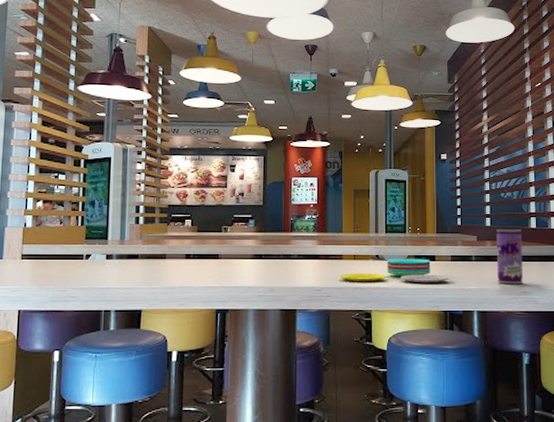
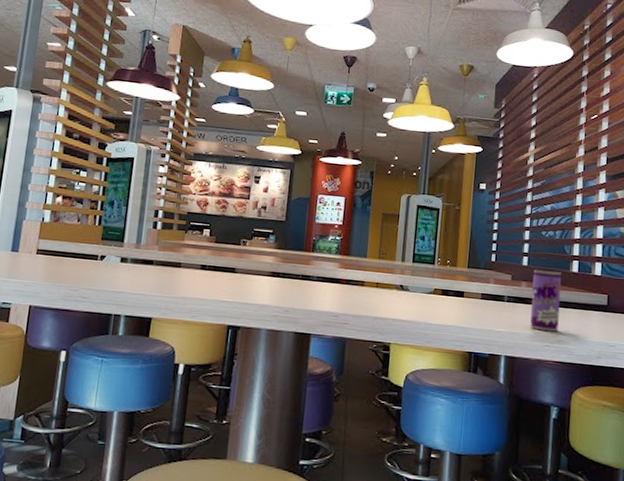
plate: present [340,259,449,284] -> none [359,290,477,321]

